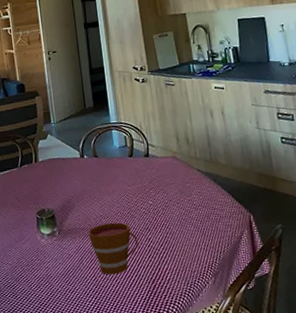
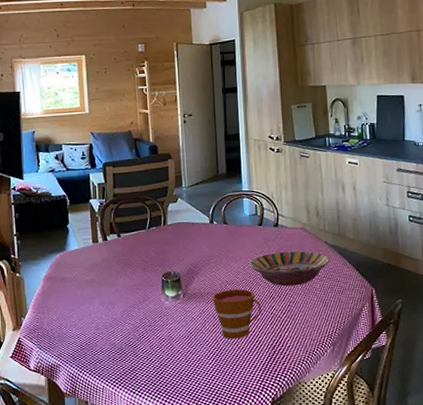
serving bowl: none [122,180,205,218] -> present [249,251,331,287]

